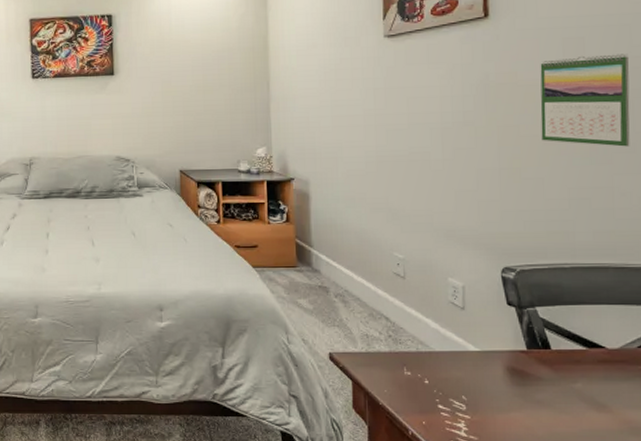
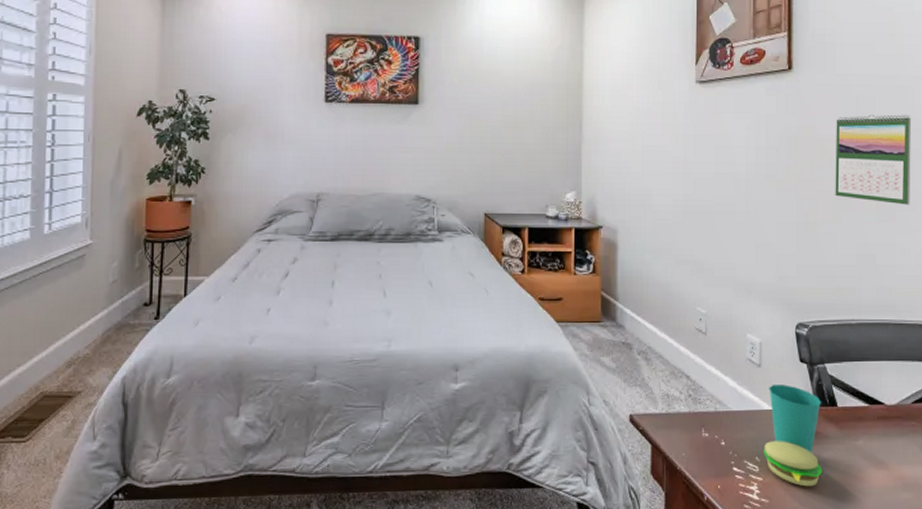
cup: none [470,327,536,427] -> present [764,385,822,487]

